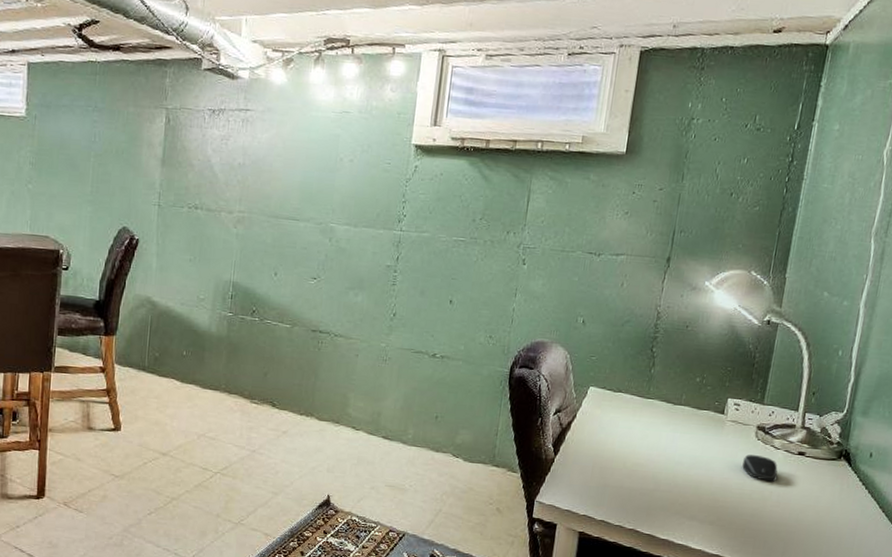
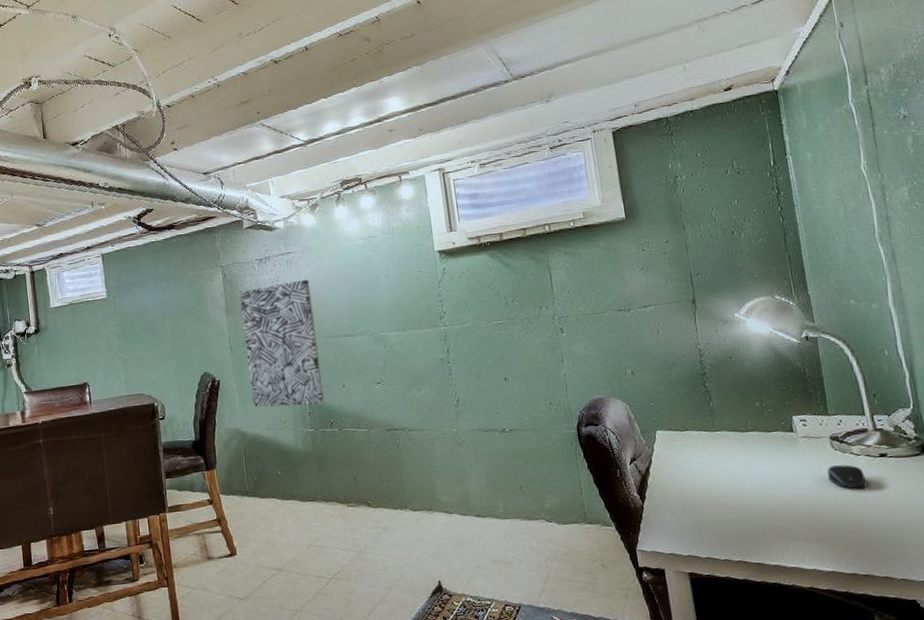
wall art: none [171,142,264,289] -> present [239,279,324,407]

